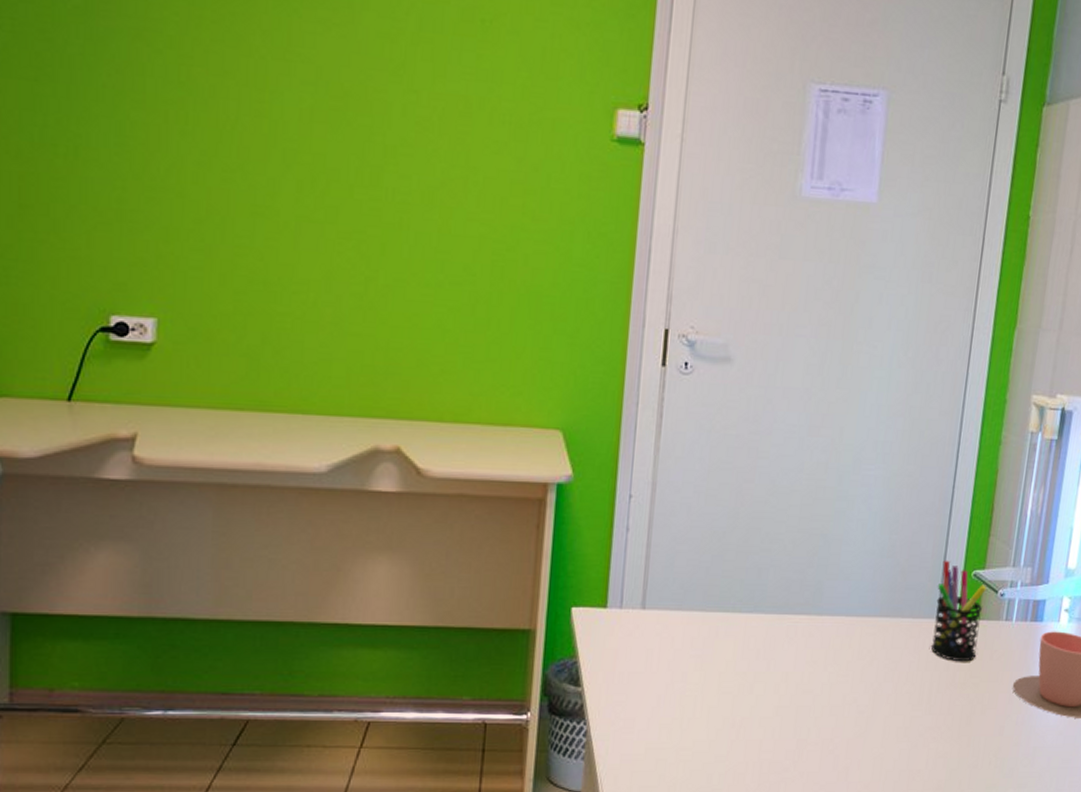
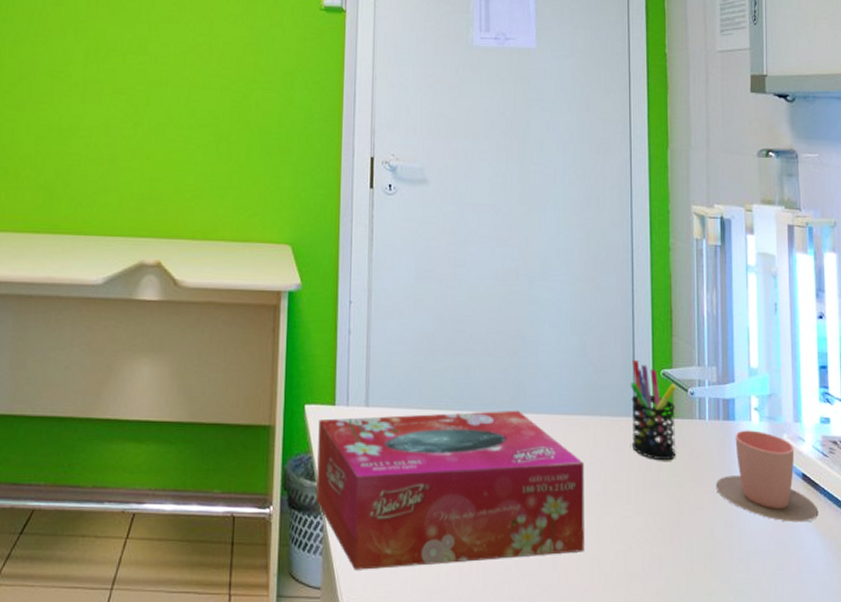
tissue box: none [580,612,878,774] -> present [316,410,585,570]

